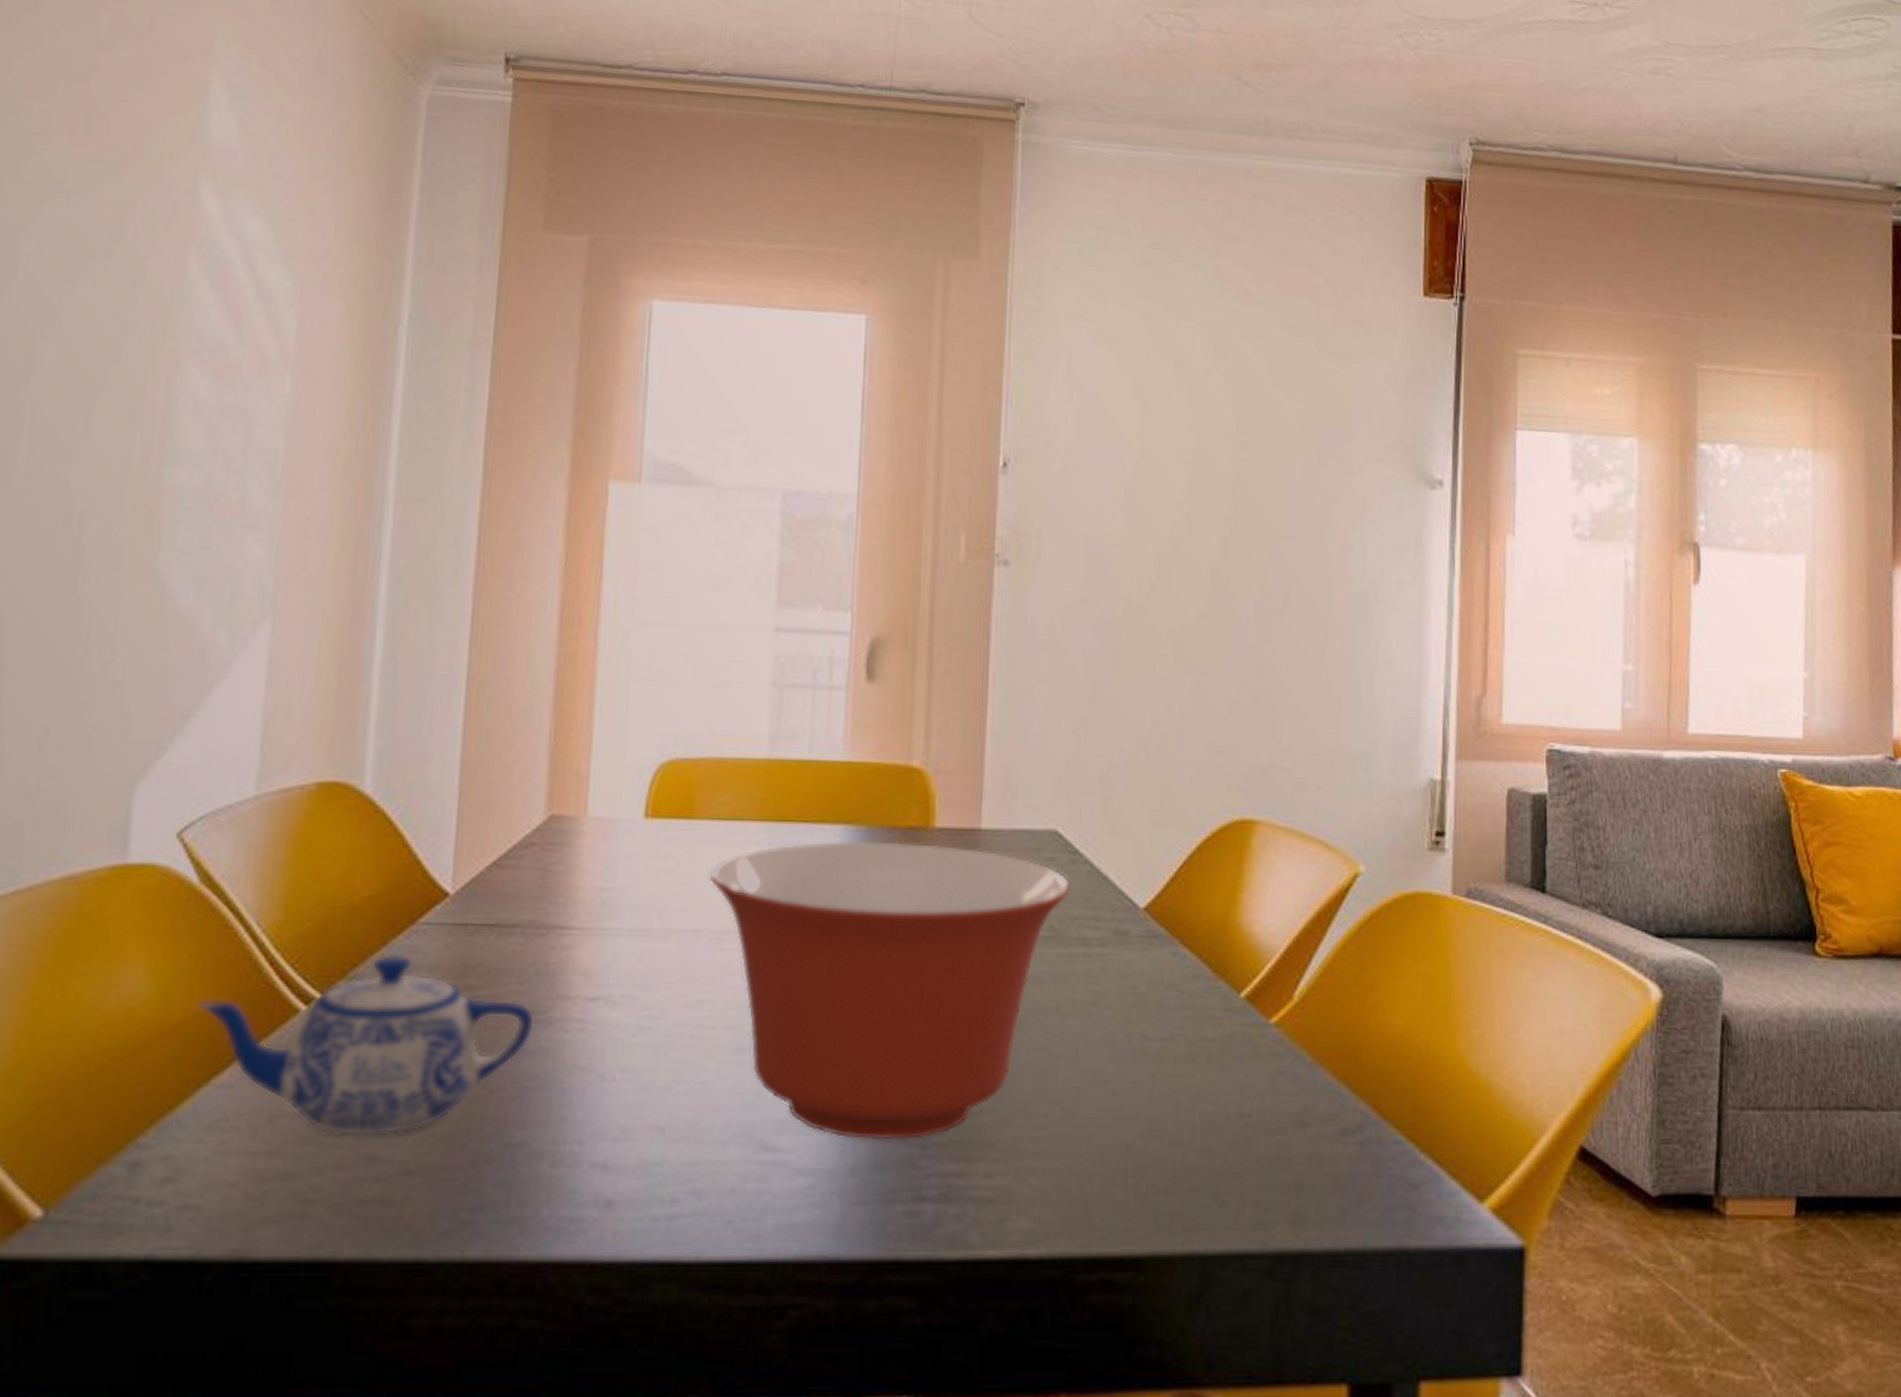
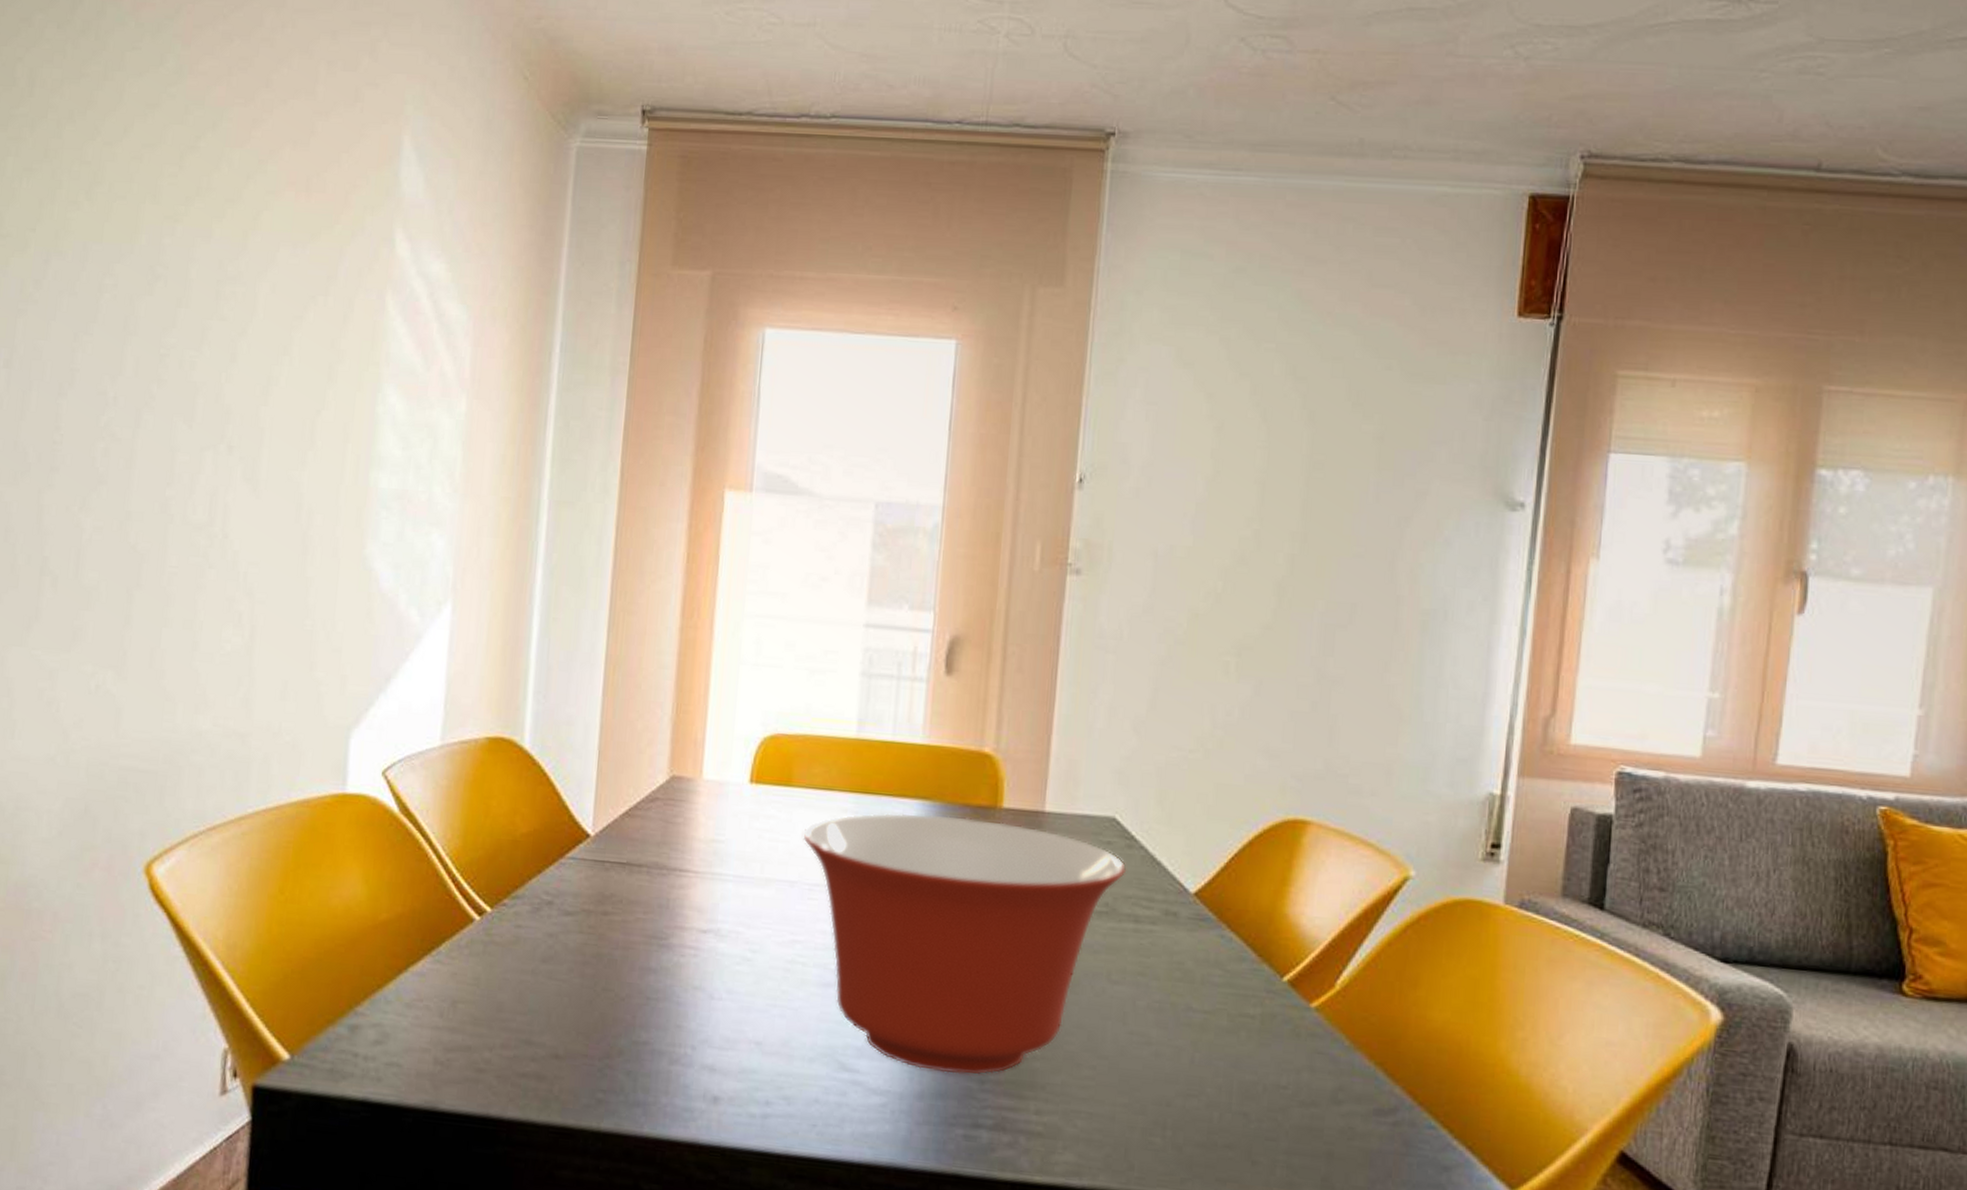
teapot: present [198,954,536,1137] -> none [399,880,658,1026]

